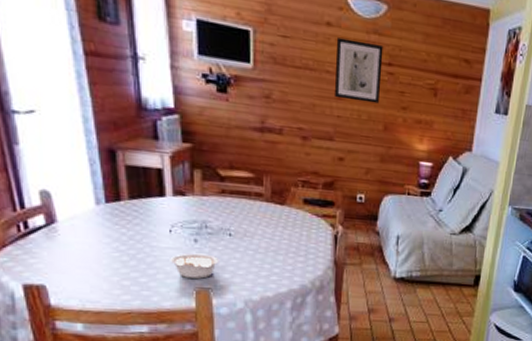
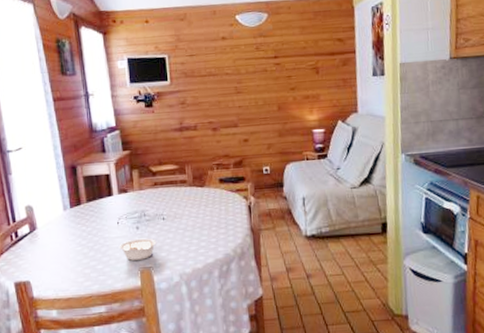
wall art: present [335,37,384,104] -> none [231,44,271,93]

